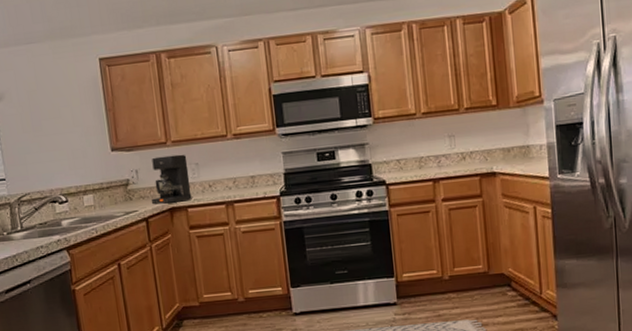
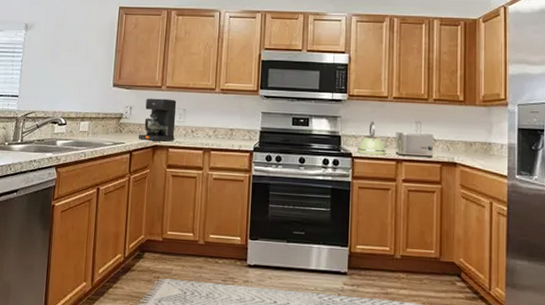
kettle: none [390,142,421,180] -> present [356,121,386,156]
toaster: none [428,146,472,176] -> present [395,132,436,159]

